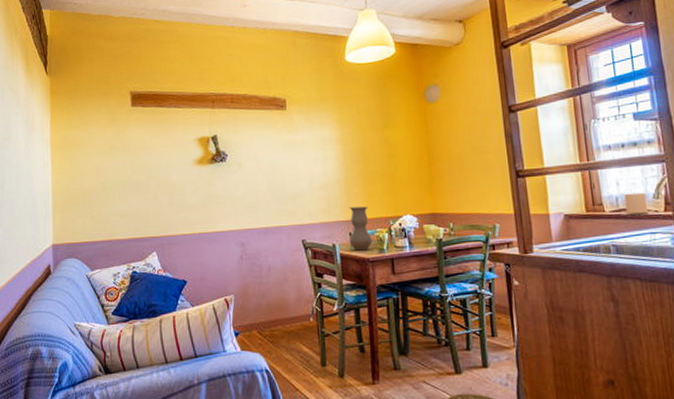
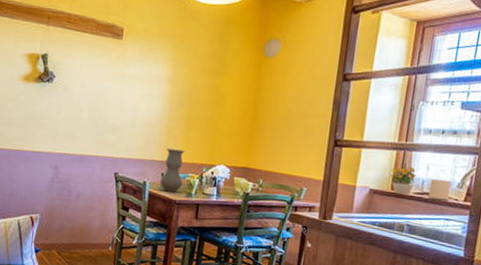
flowerpot: none [581,184,608,215] -> present [391,166,417,195]

